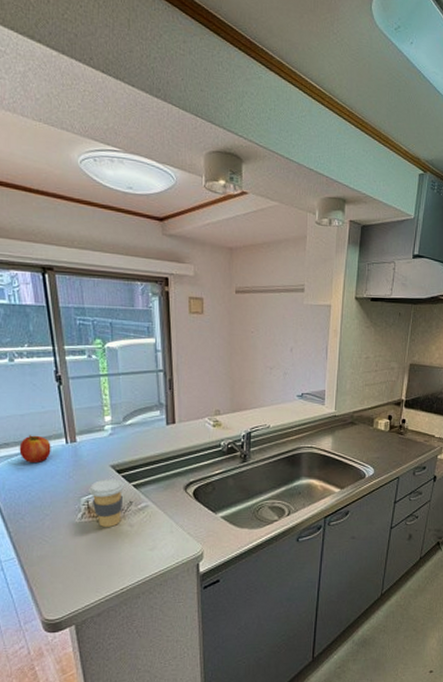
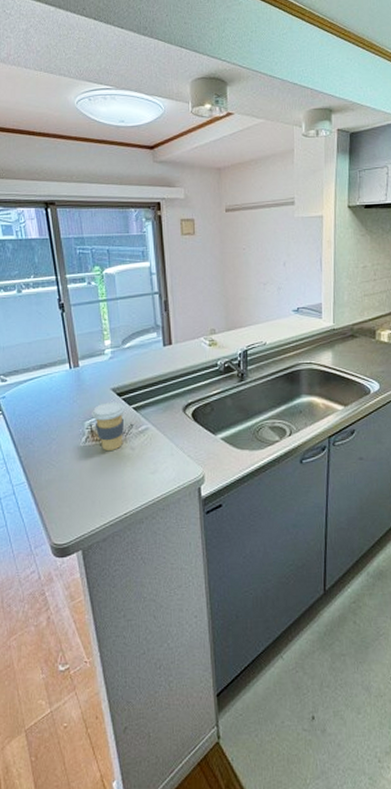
fruit: present [19,435,51,462] -> none [27,362,56,388]

